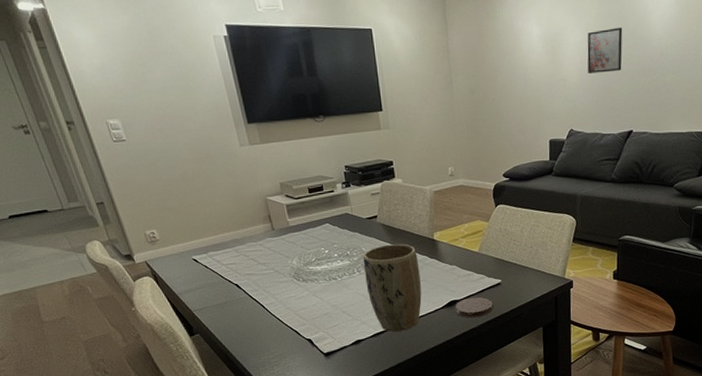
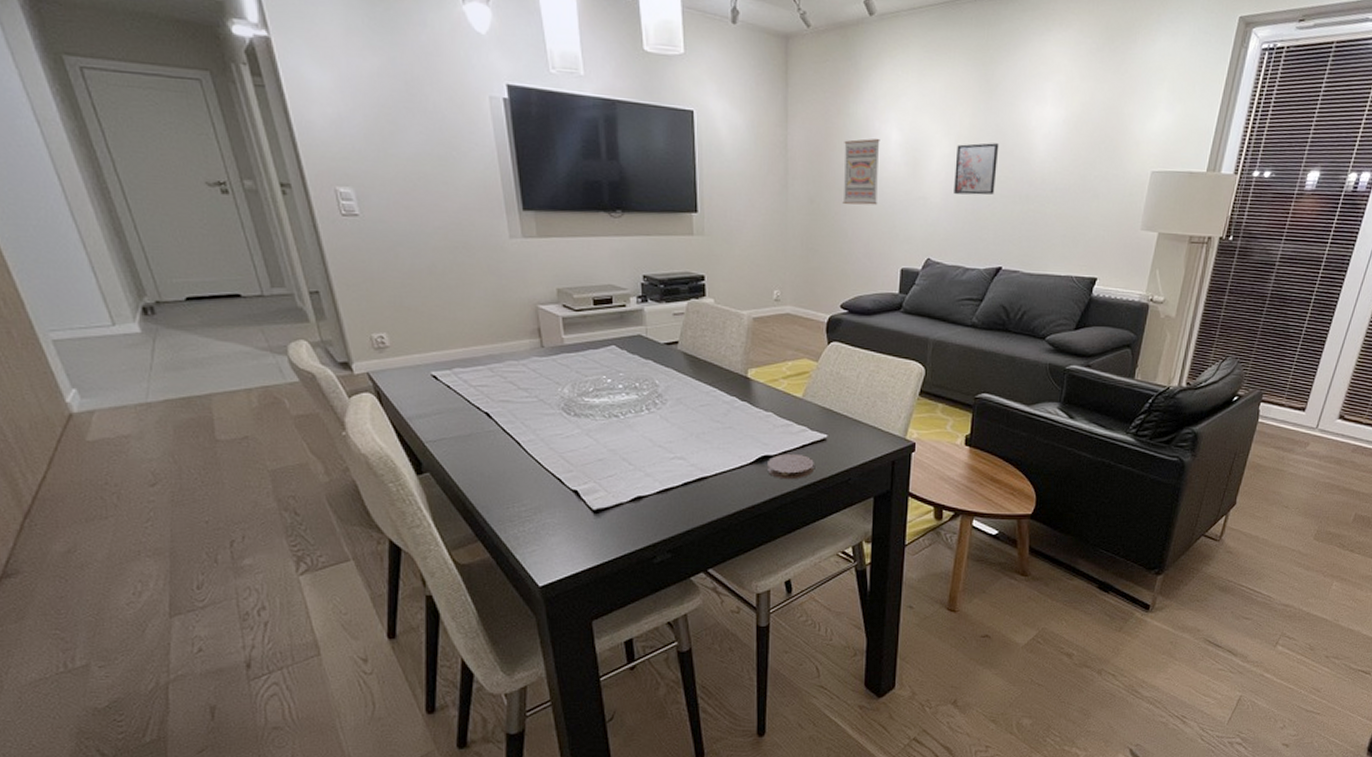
plant pot: present [362,244,422,332] -> none [654,379,726,489]
wall art: none [494,35,525,91] -> present [842,139,880,205]

